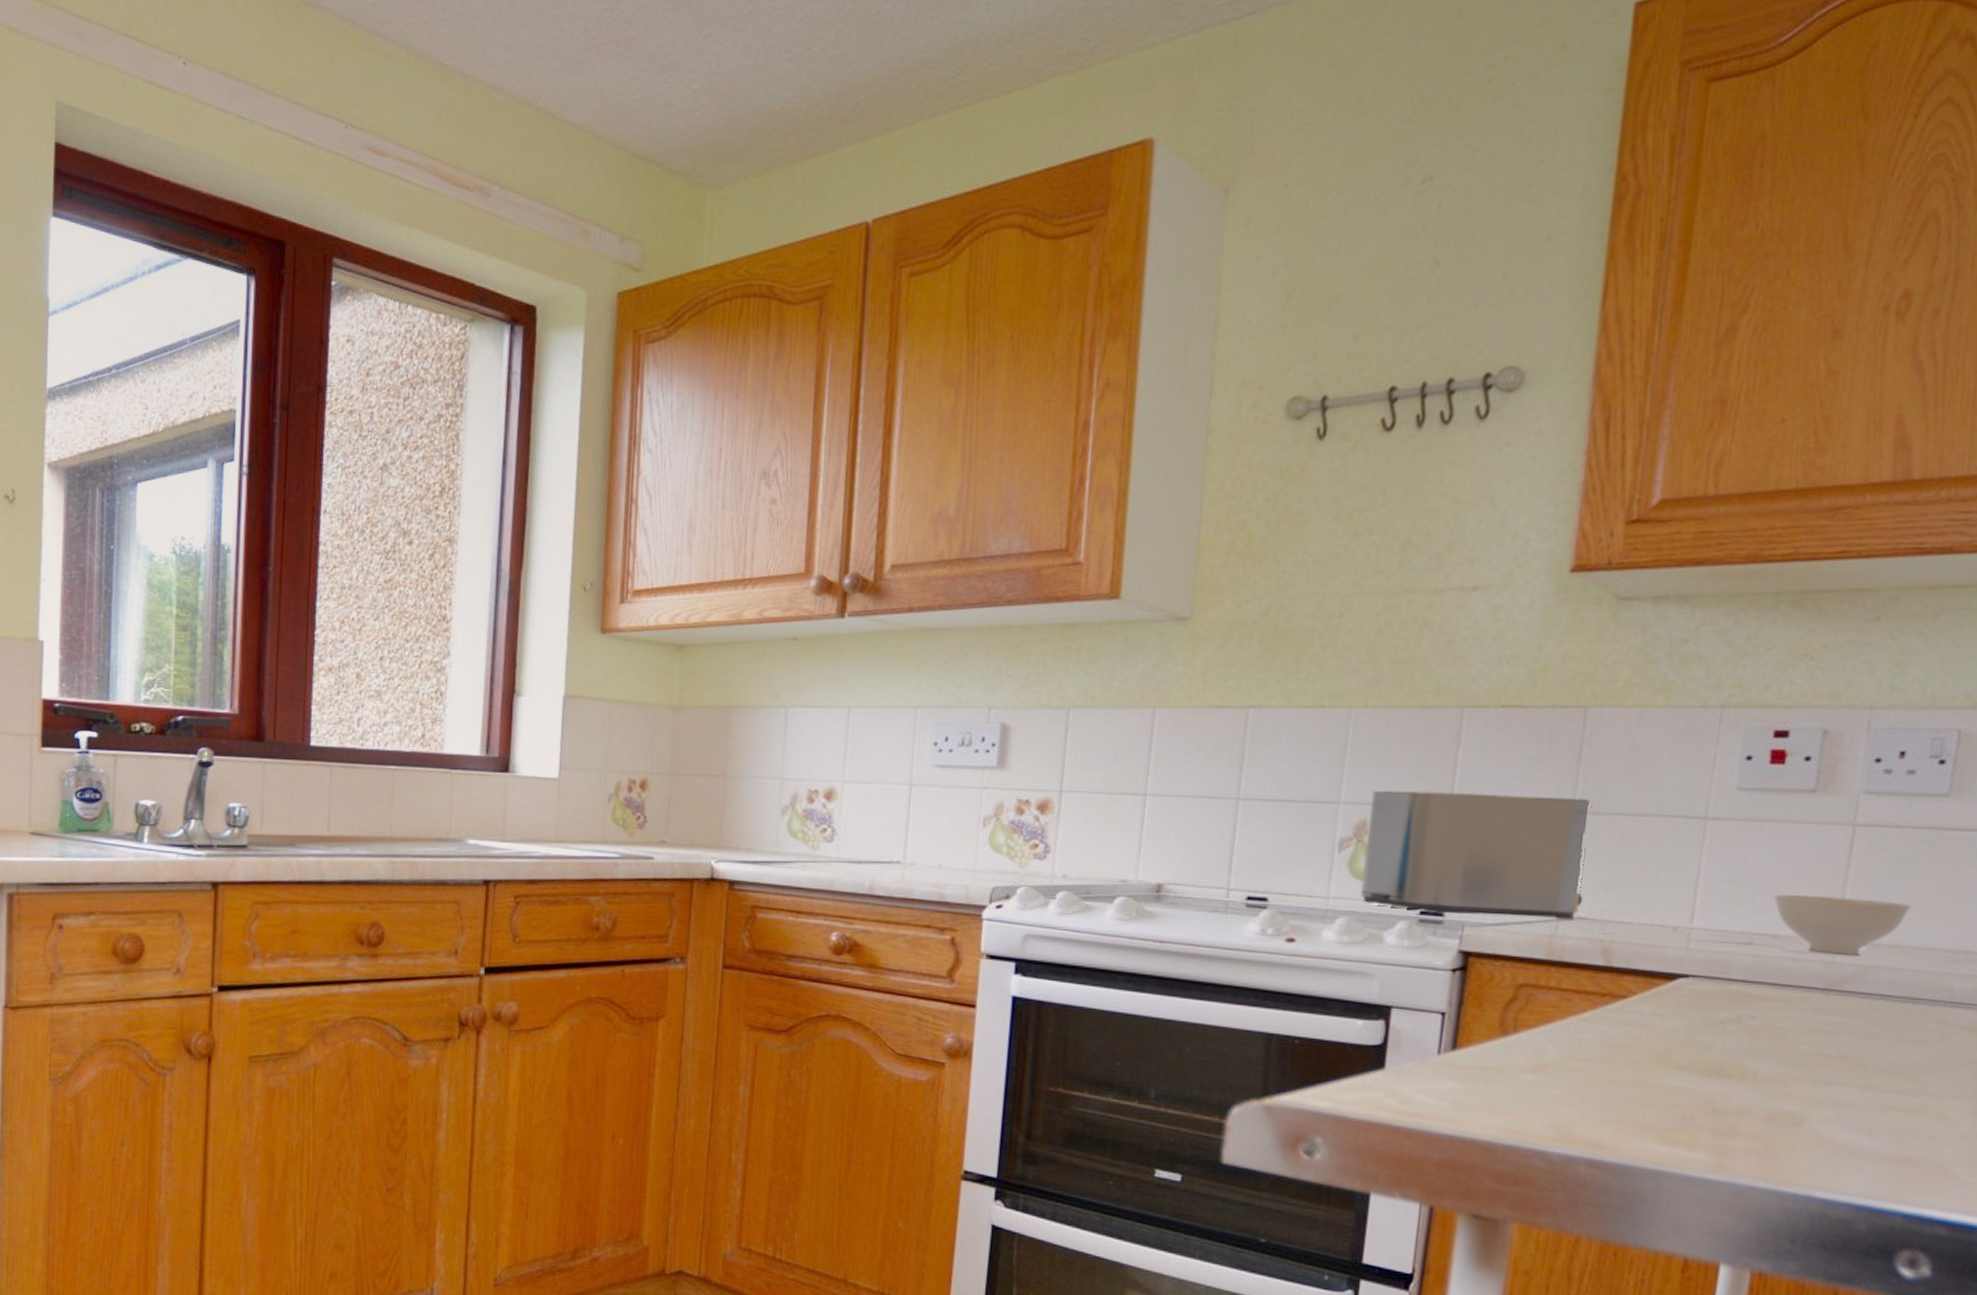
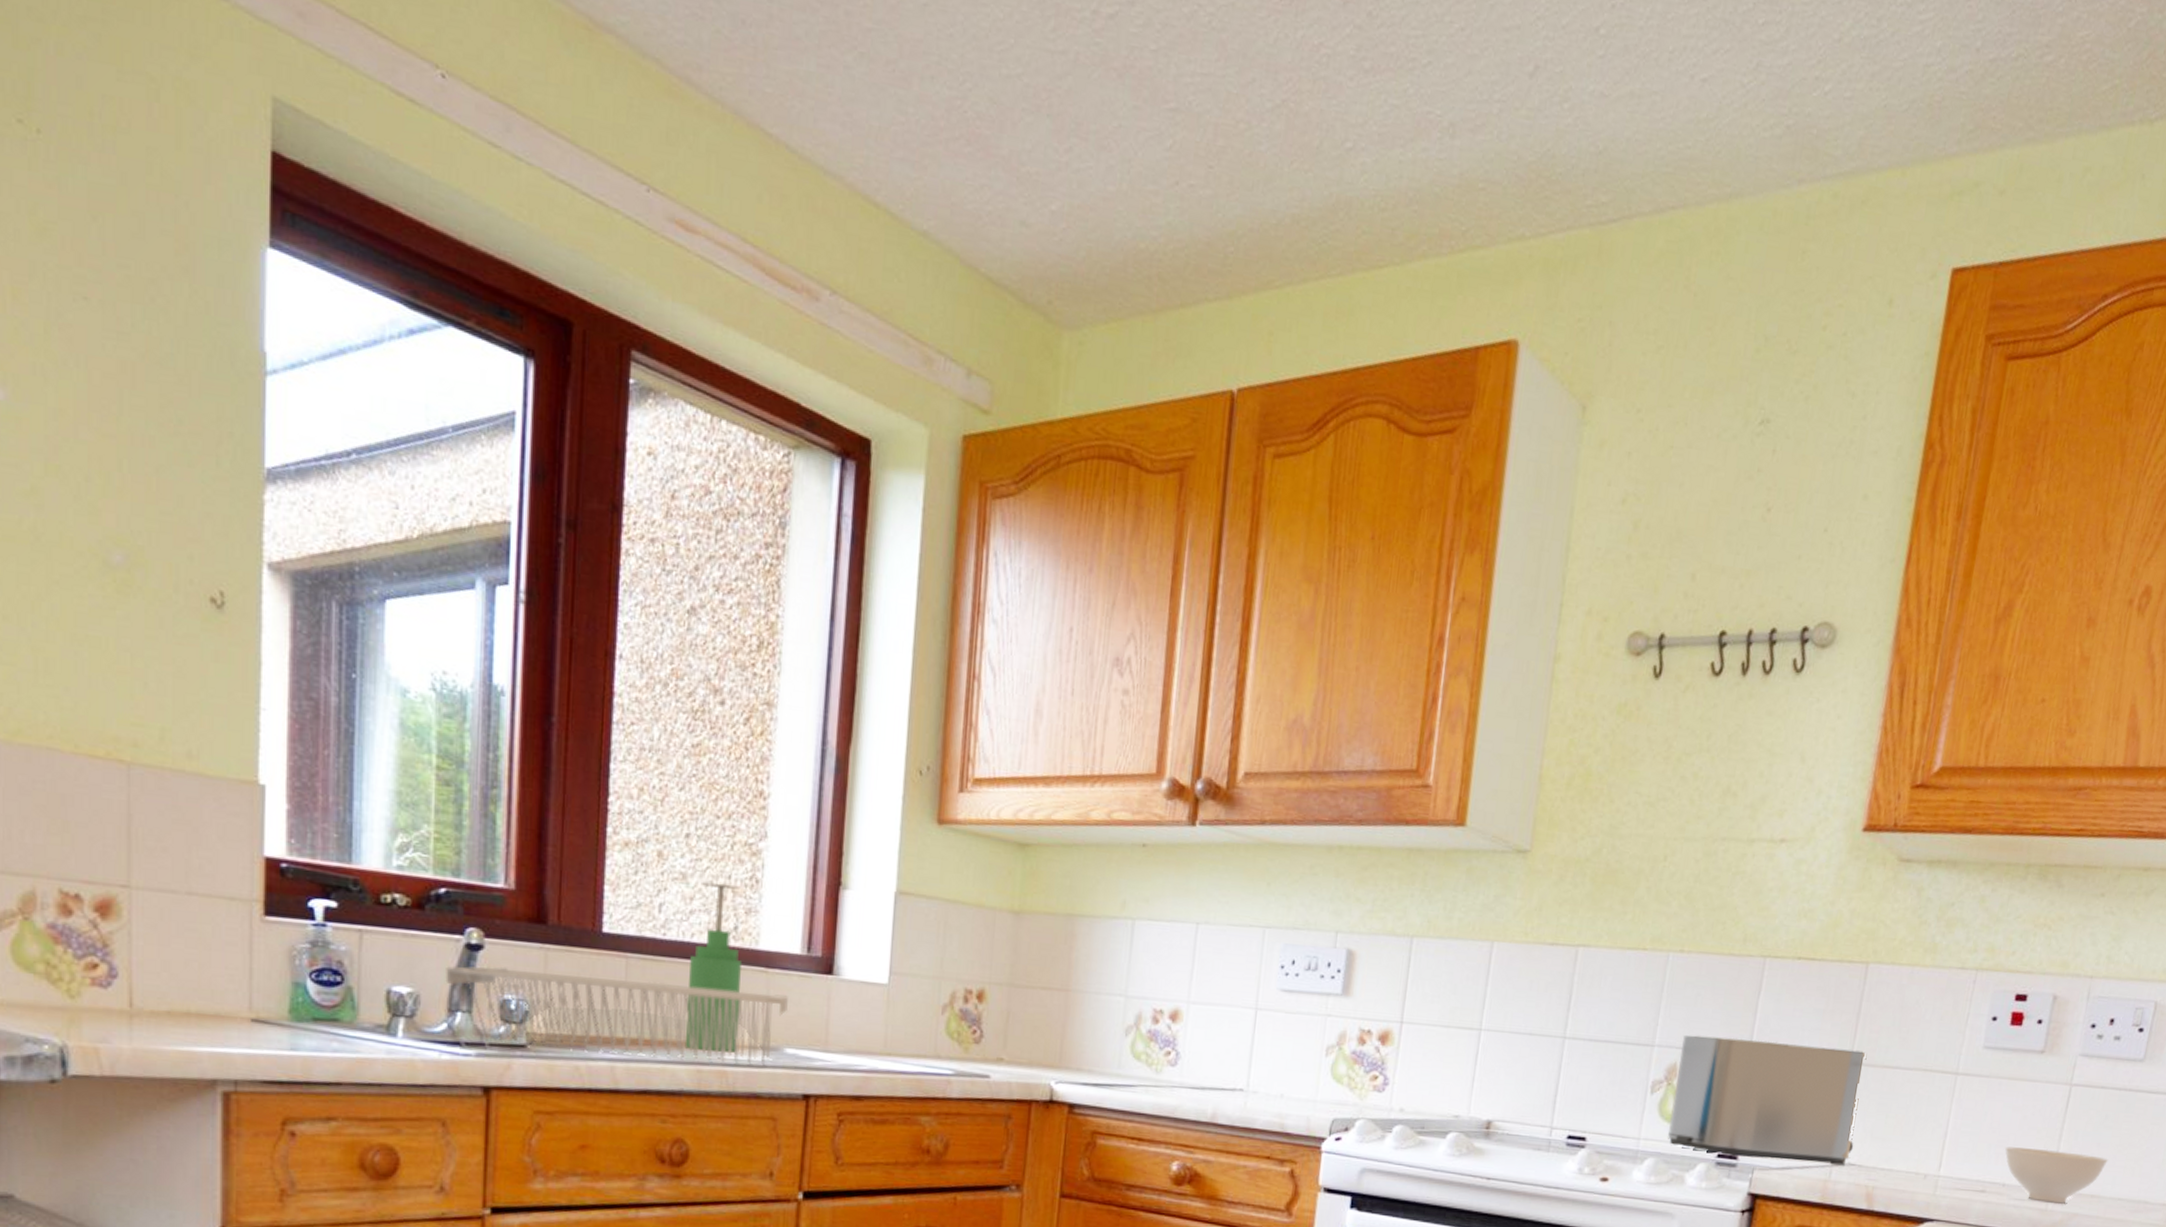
dish rack: none [182,779,470,856] -> present [445,965,788,1066]
soap dispenser: none [380,697,428,846] -> present [684,881,741,1053]

